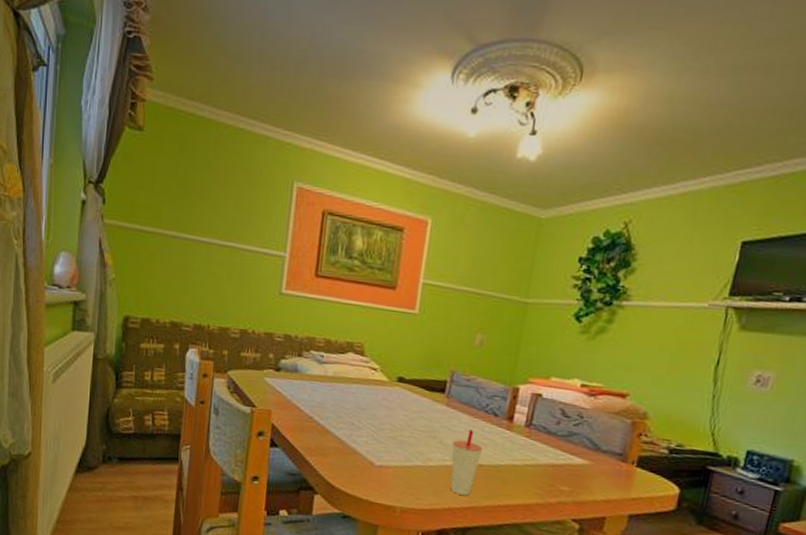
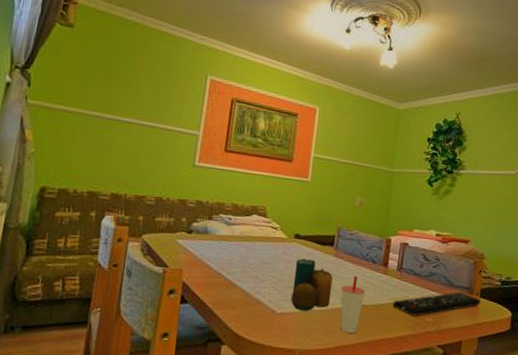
candle: none [392,405,443,466] -> present [291,258,333,311]
remote control: none [516,457,637,483] -> present [392,291,480,316]

